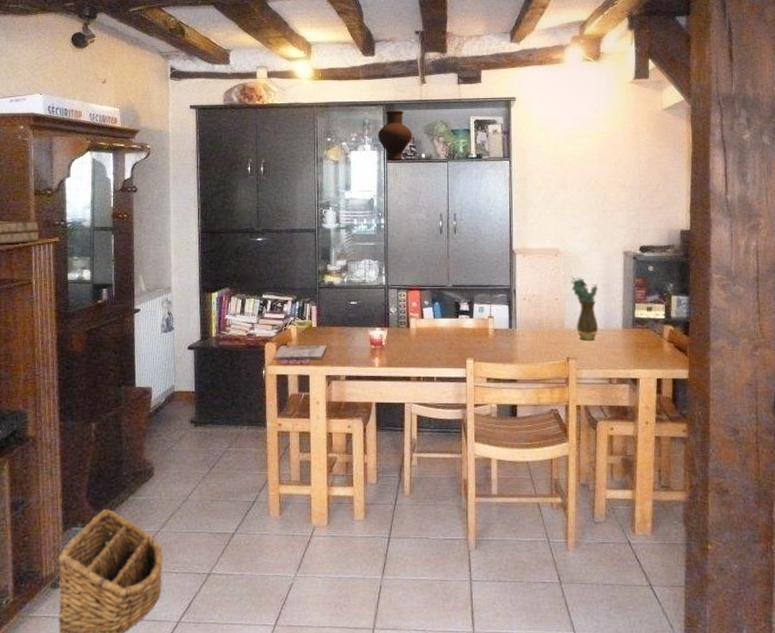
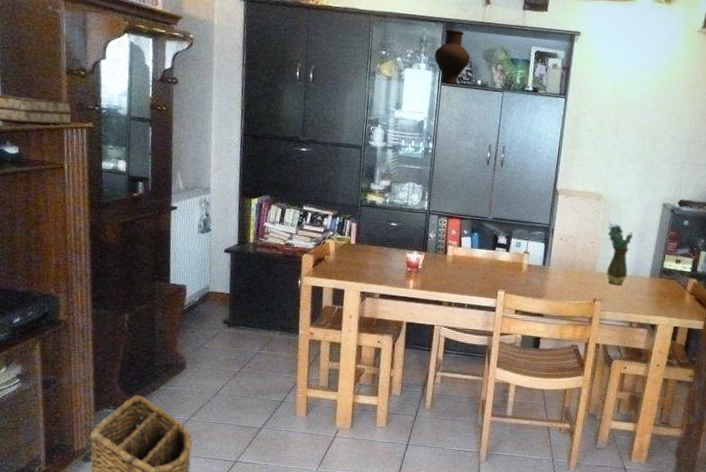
magazine: present [272,345,327,365] -> none [309,258,364,280]

